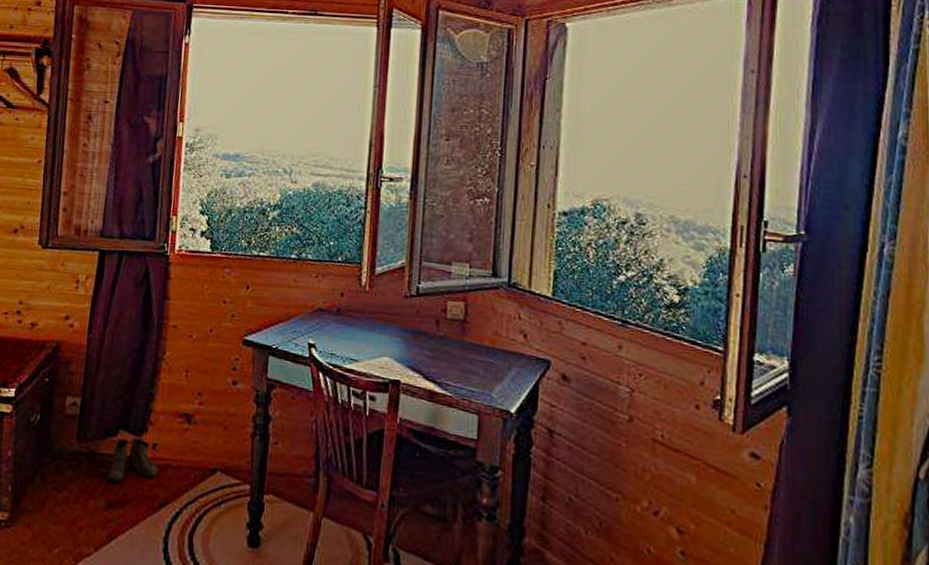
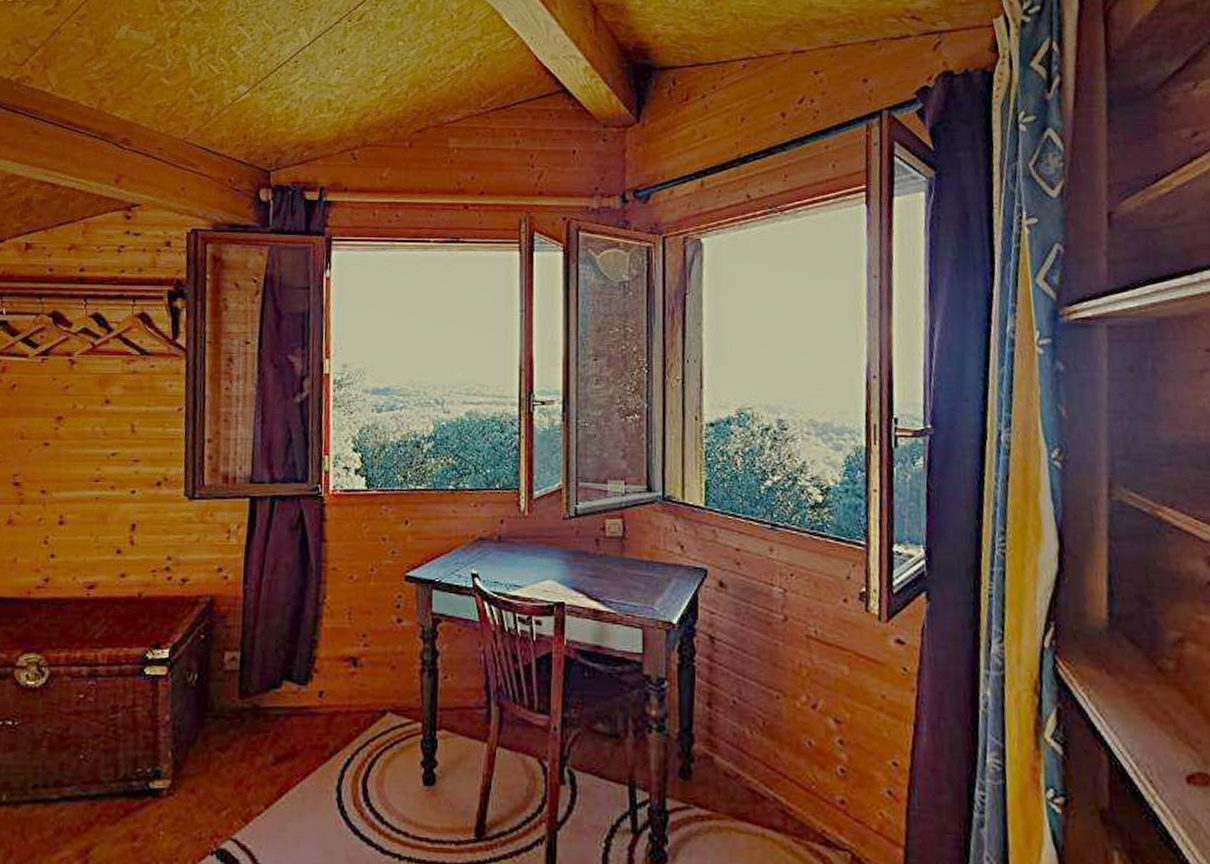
boots: present [105,437,158,483] -> none [271,687,327,736]

